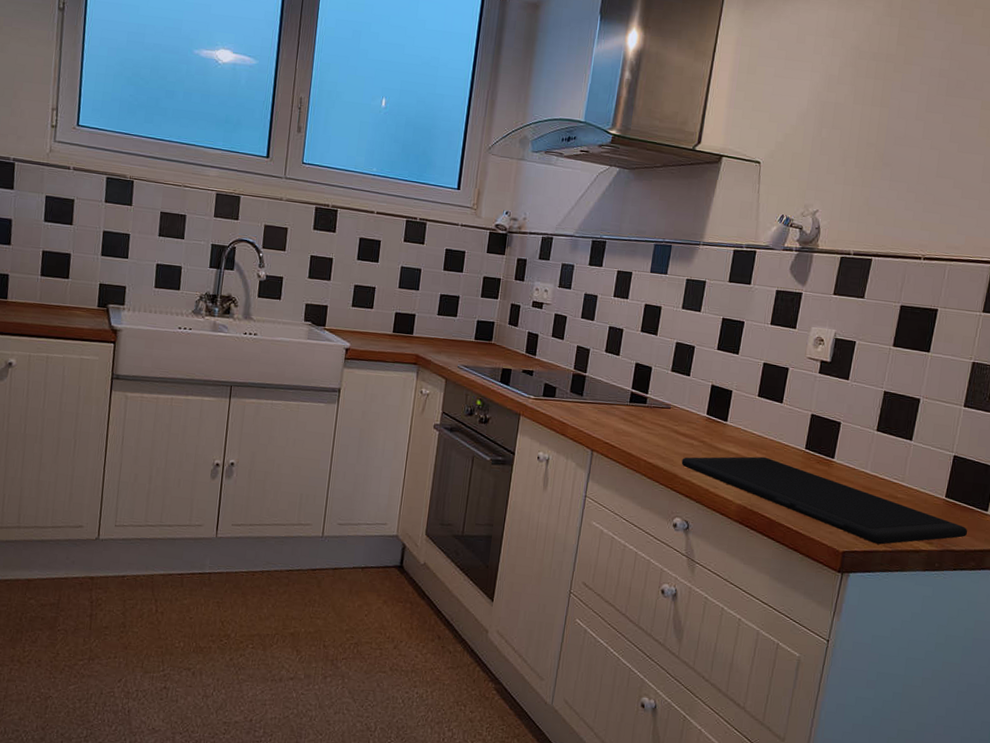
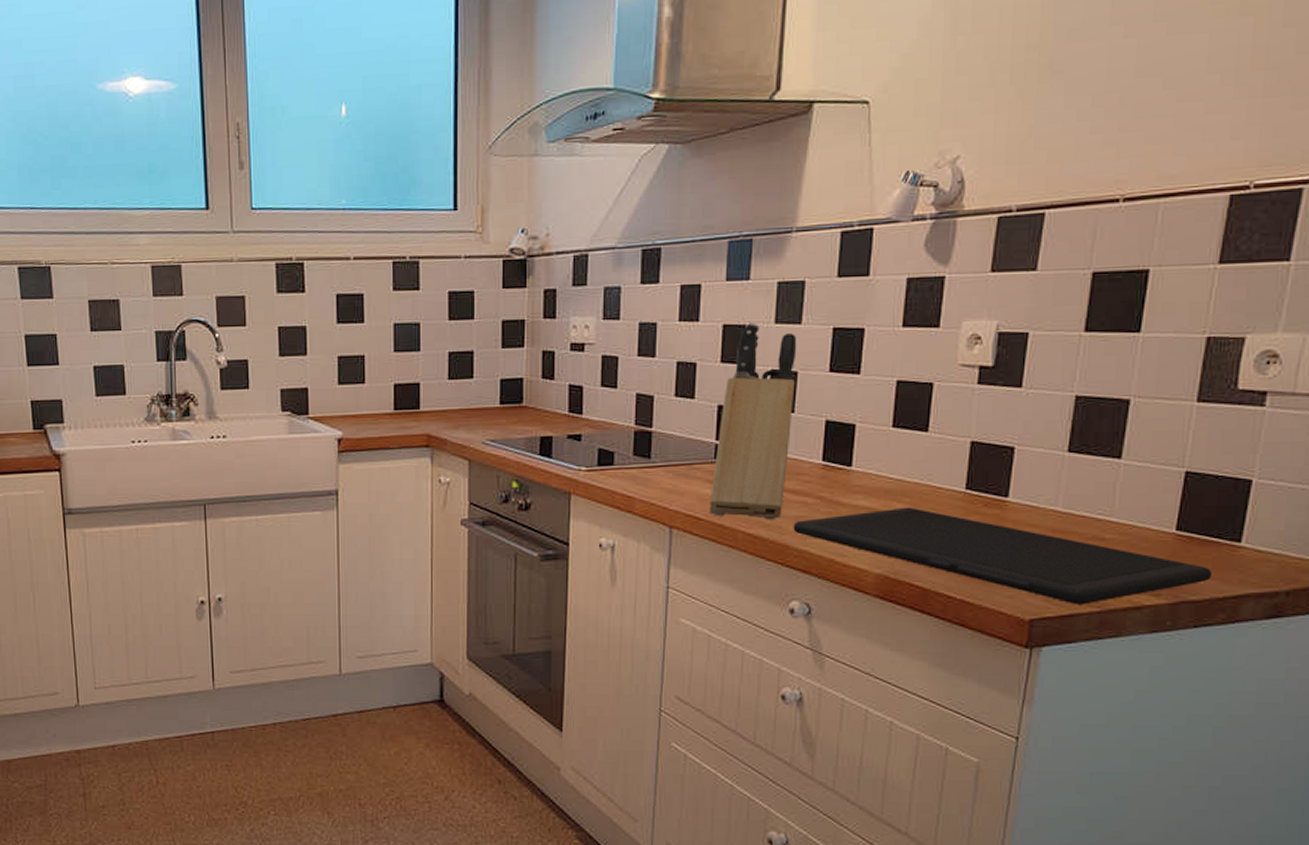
knife block: none [622,305,697,455] -> present [710,322,797,520]

